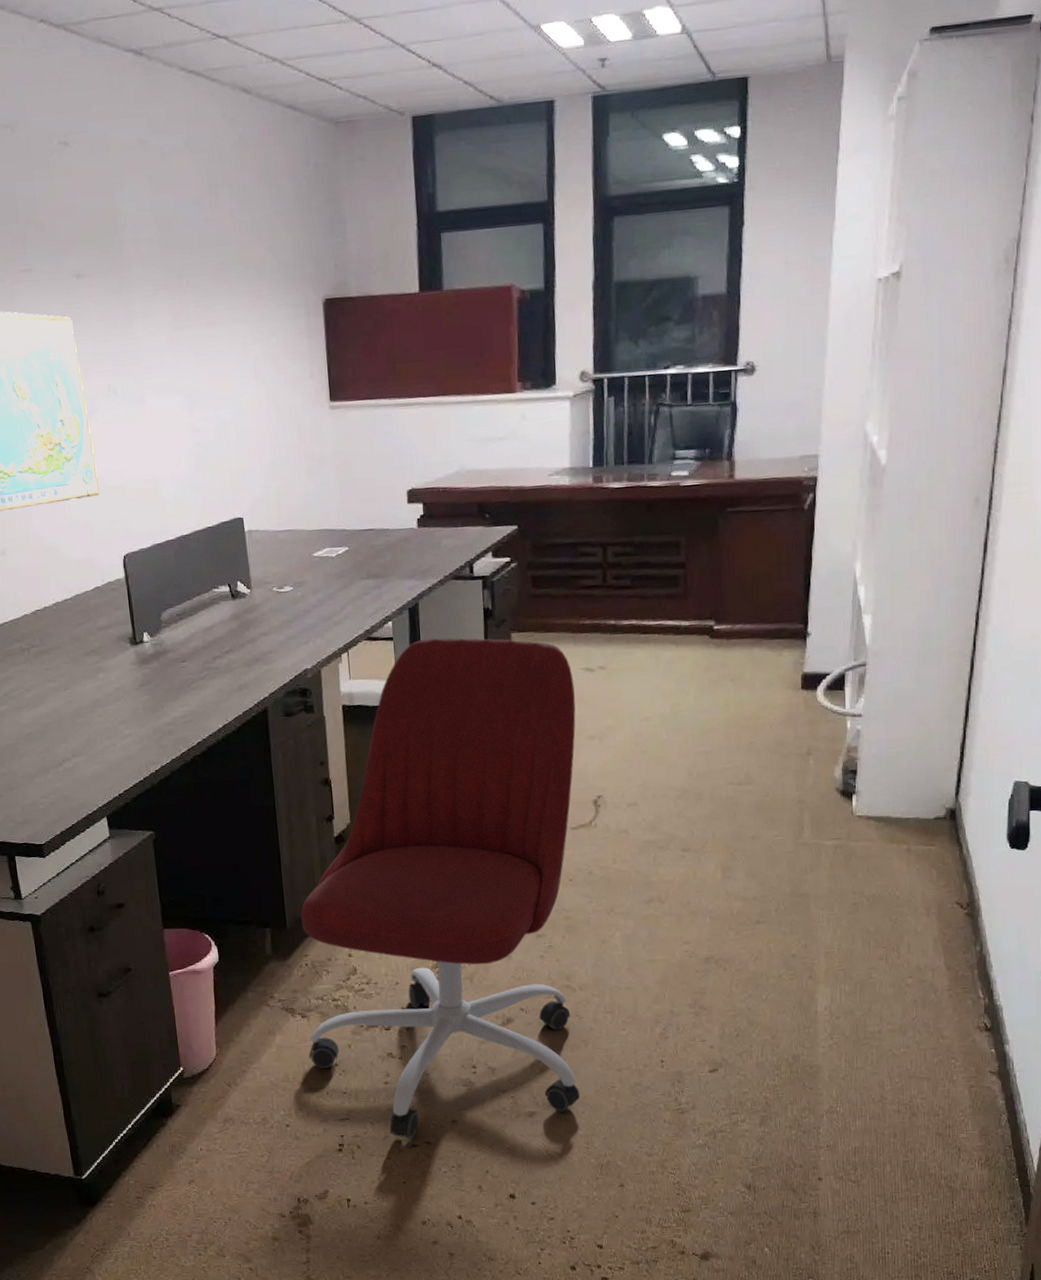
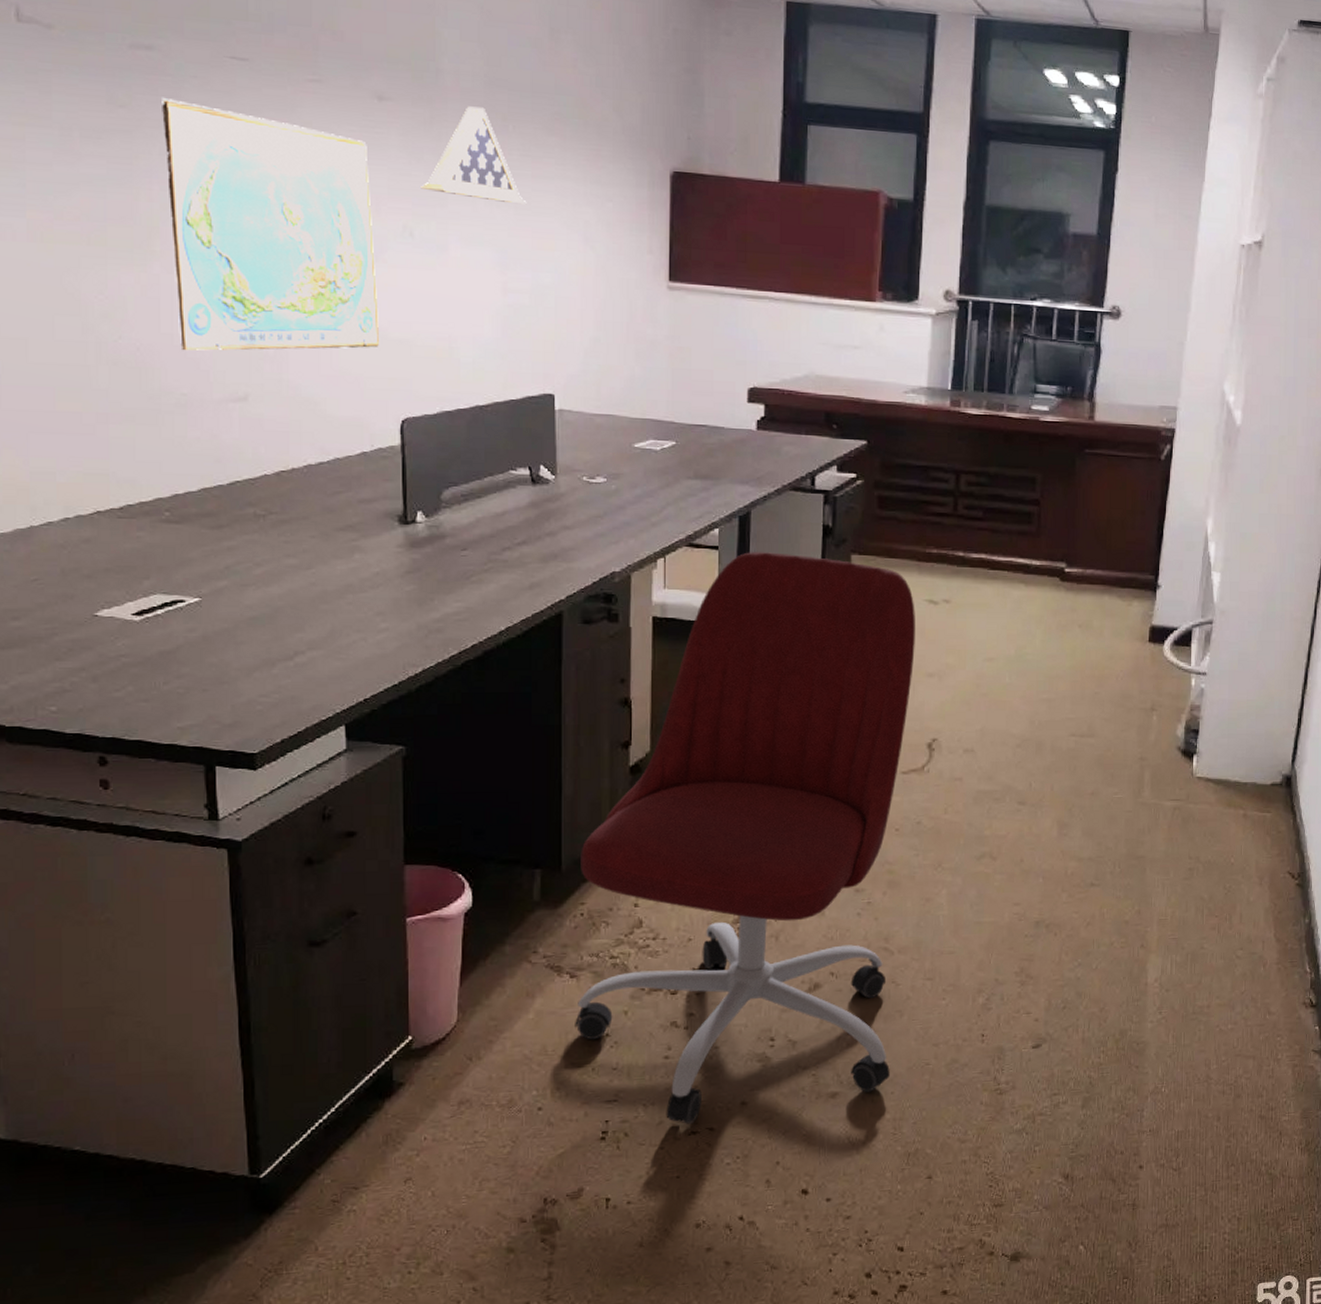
display case: none [118,269,205,352] -> present [421,106,527,204]

